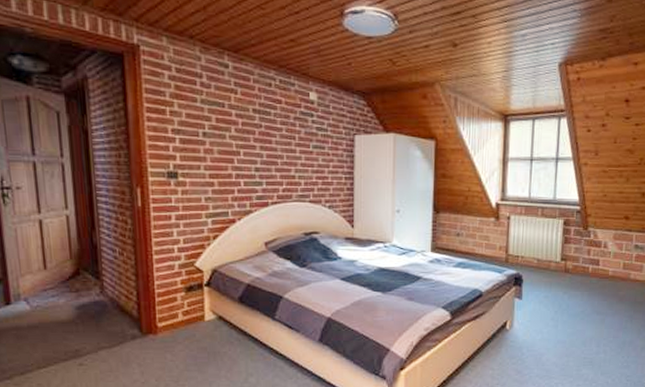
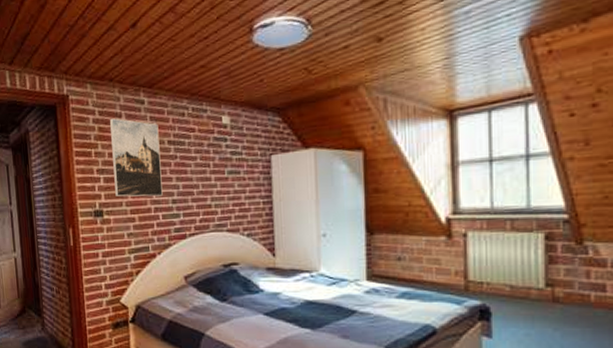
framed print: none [189,77,245,163] -> present [110,118,163,197]

